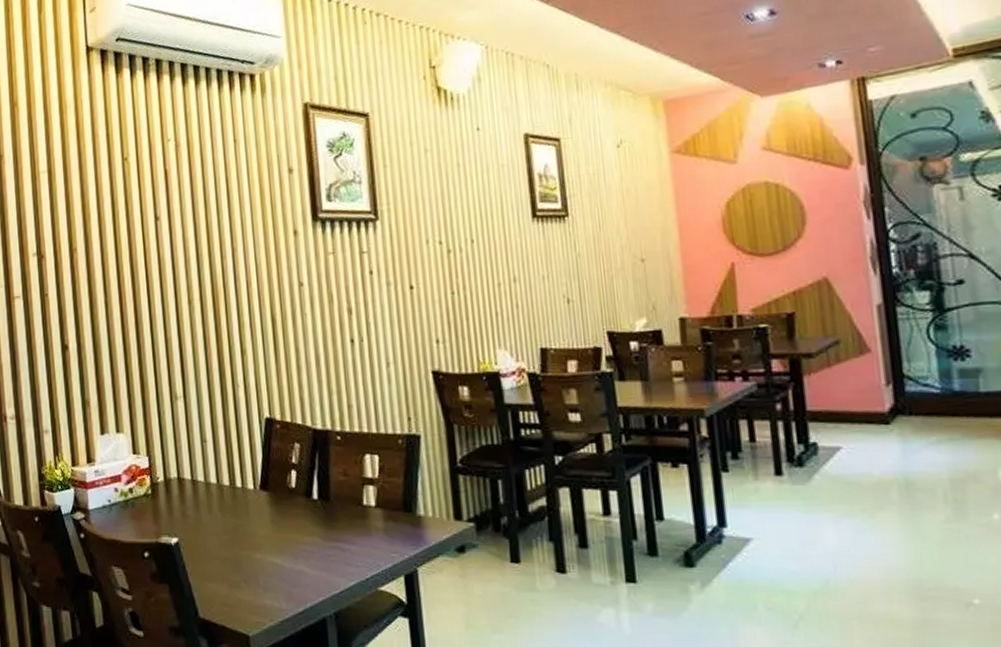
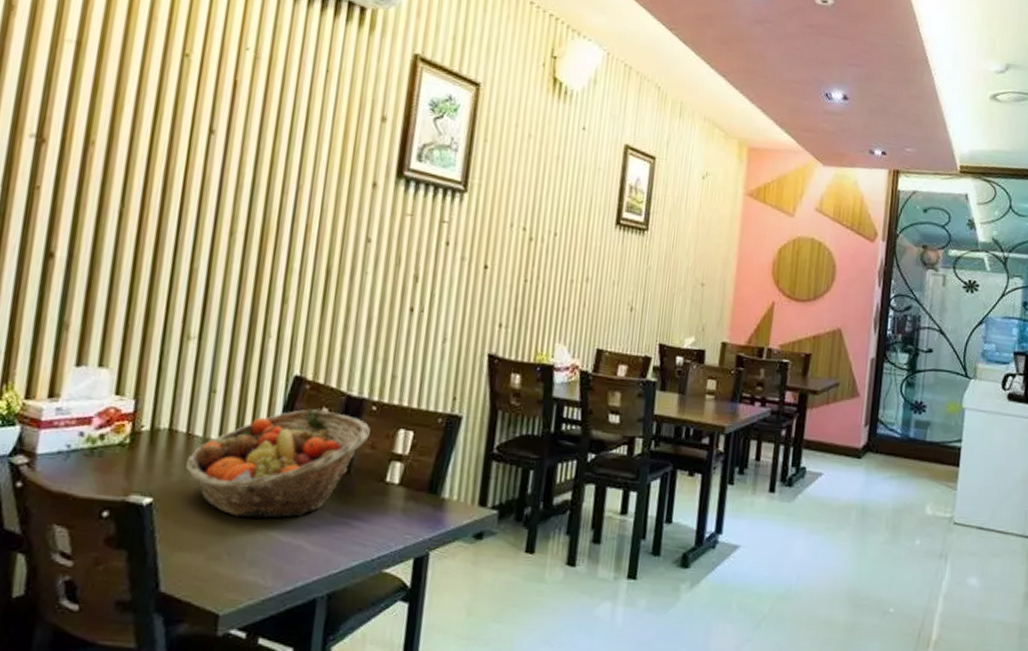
fruit basket: none [196,445,340,548] -> present [184,409,371,518]

